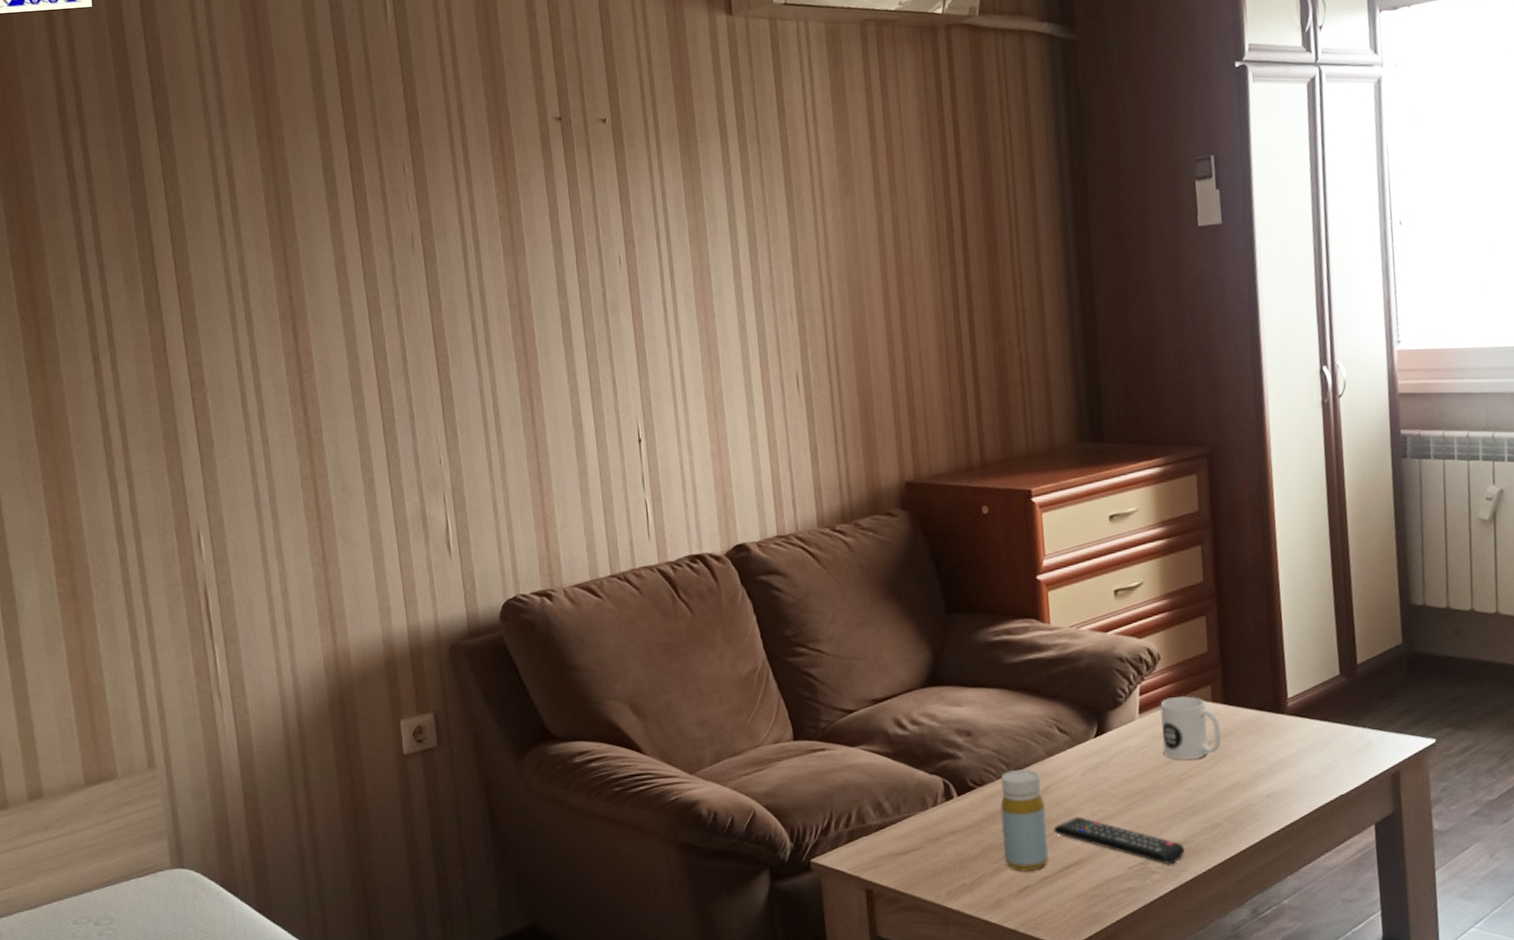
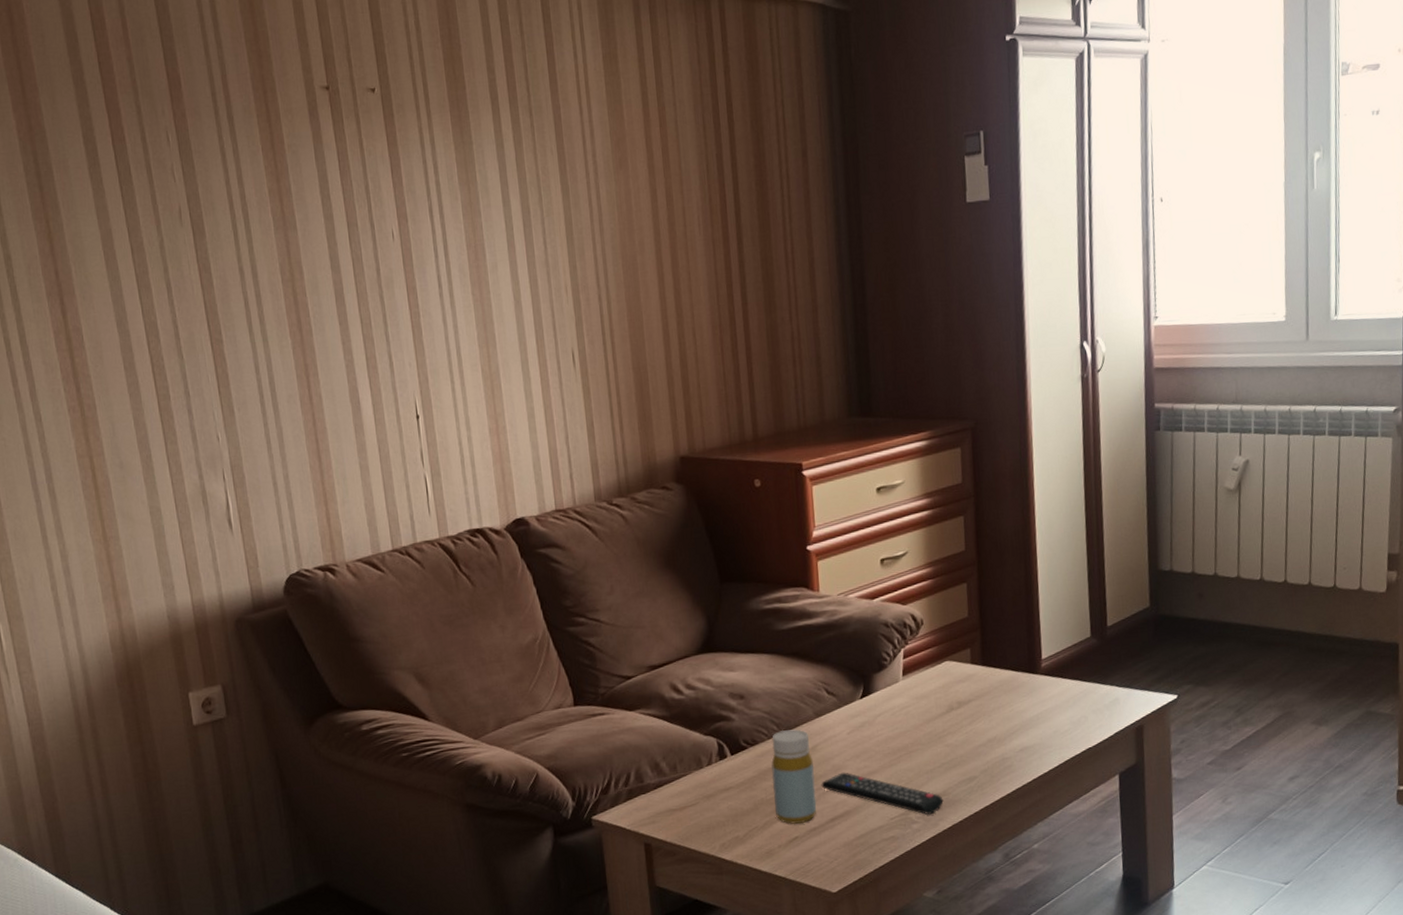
mug: present [1160,695,1222,760] -> none [922,658,979,718]

